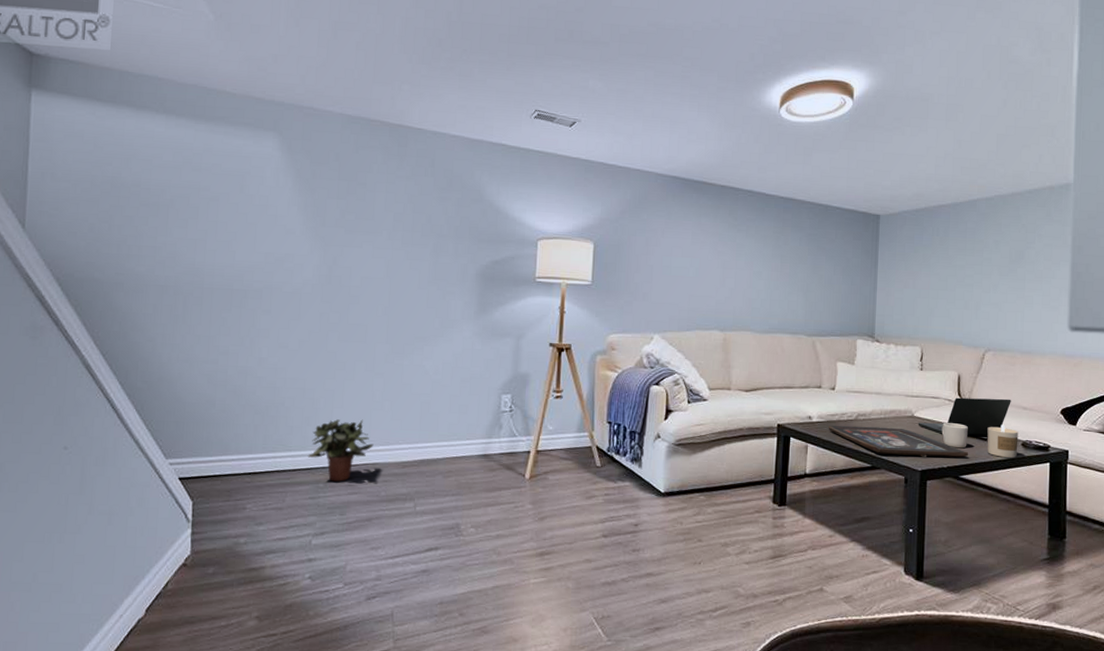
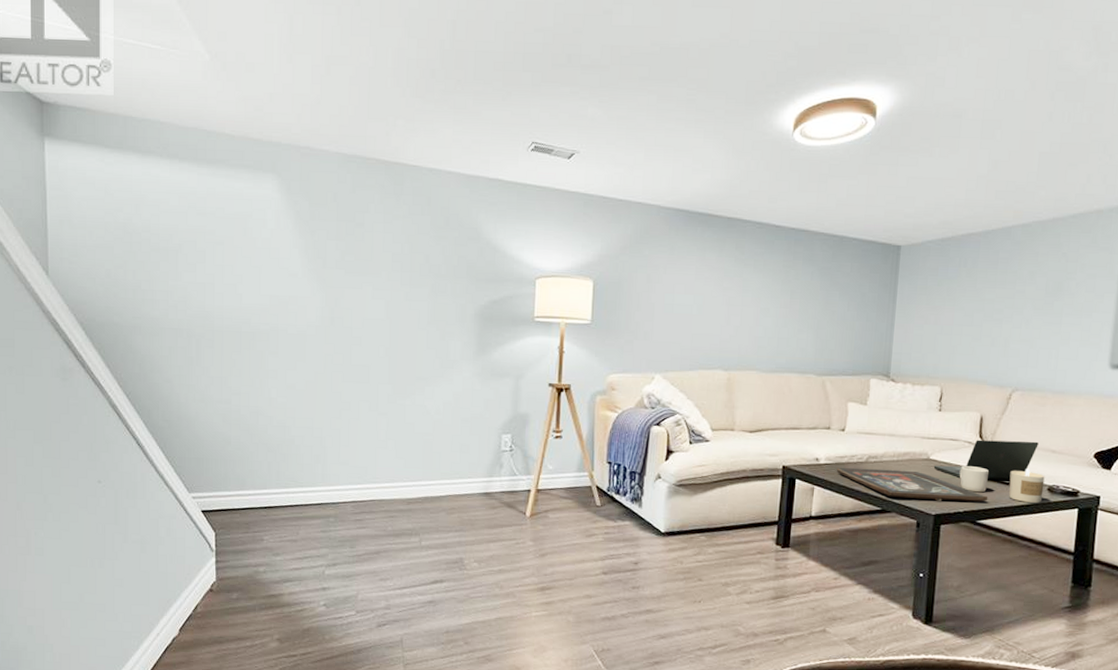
potted plant: present [307,419,374,482] -> none [318,457,379,517]

